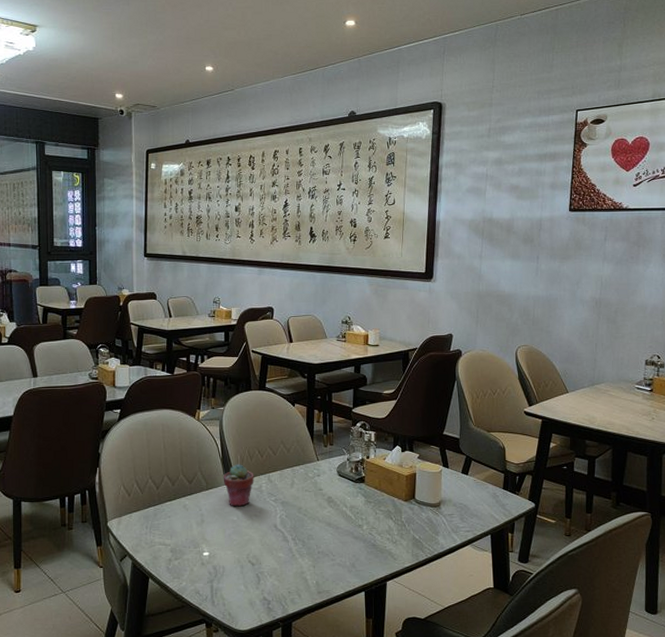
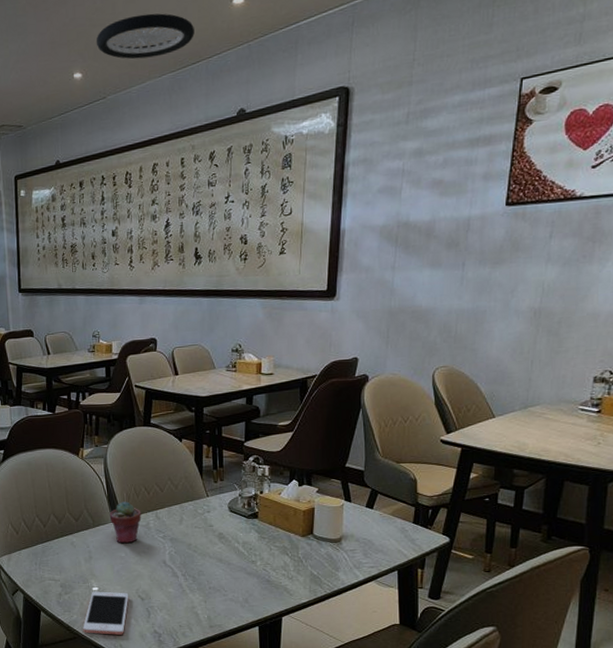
cell phone: none [191,556,240,603] -> present [83,591,129,635]
ceiling light: none [227,24,313,60] -> present [96,13,194,60]

